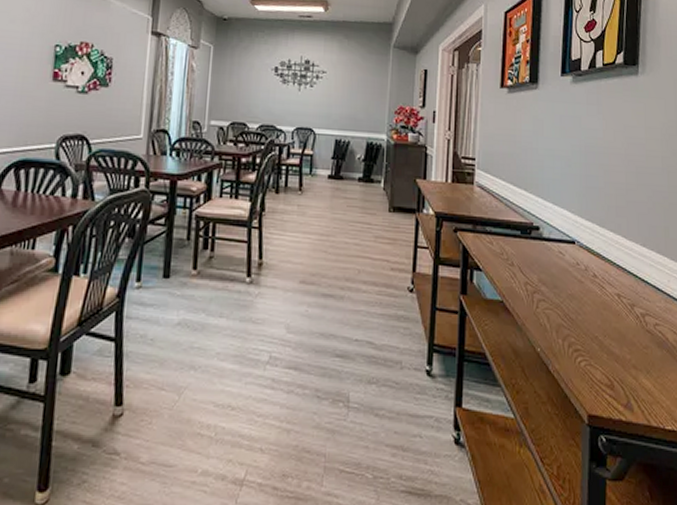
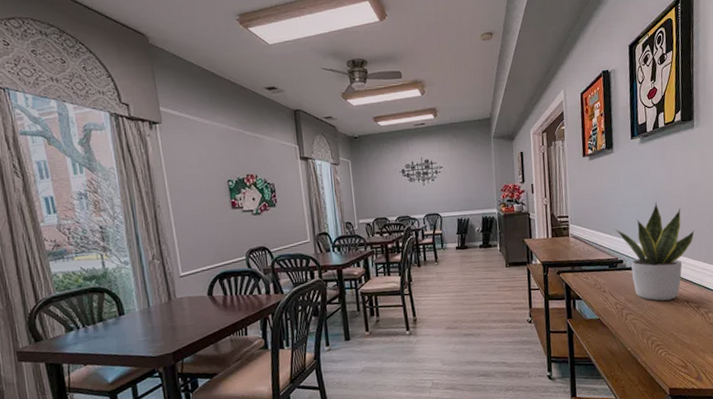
potted plant: none [532,158,633,290] -> present [614,202,695,301]

